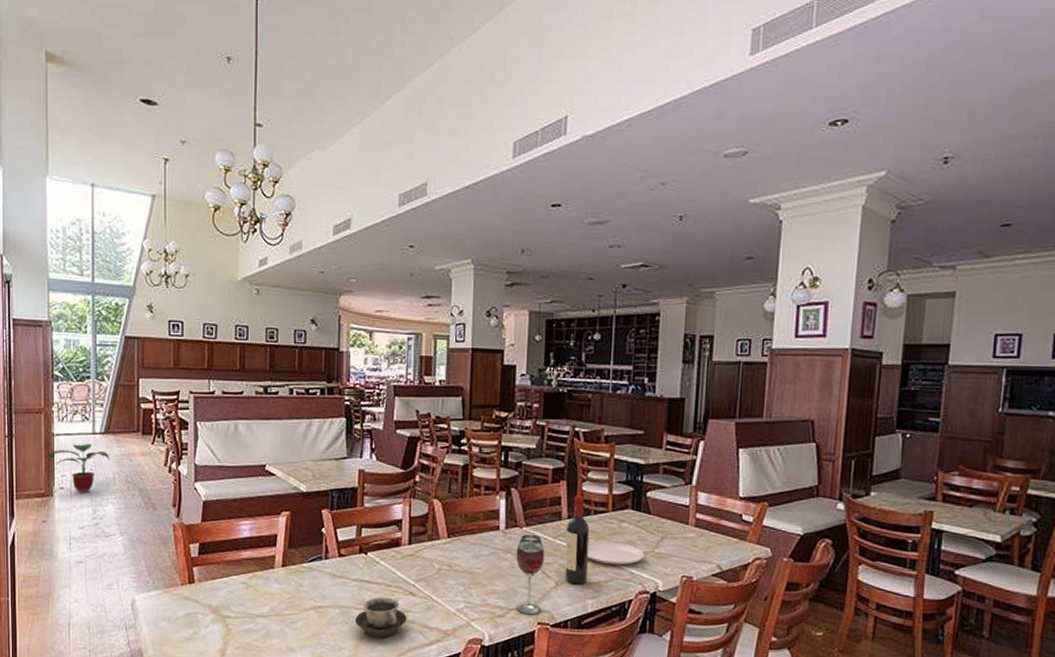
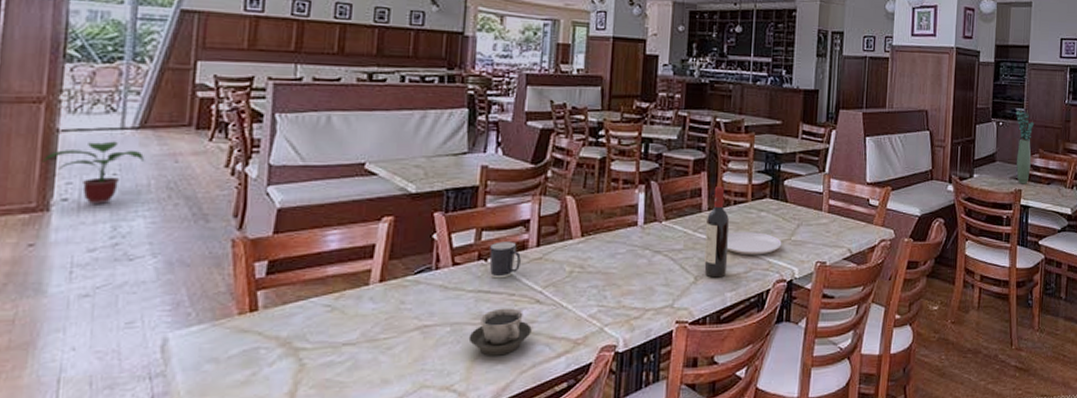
mug: none [368,538,395,571] -> present [489,241,521,279]
wineglass: present [516,534,545,615] -> none [654,228,685,314]
vase: none [927,418,953,506] -> present [1016,108,1034,184]

